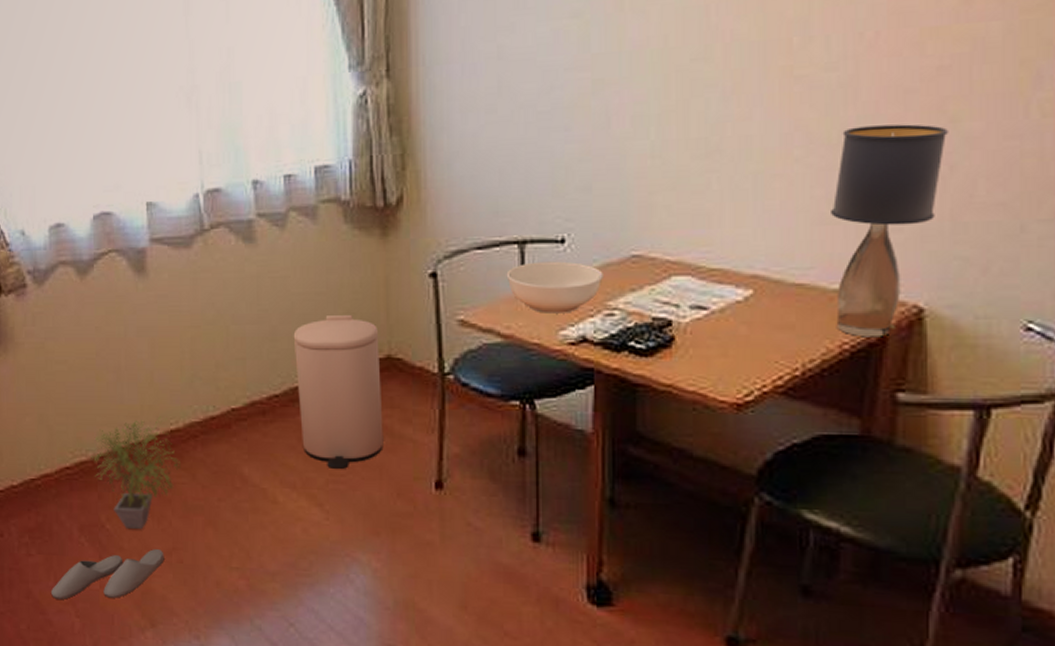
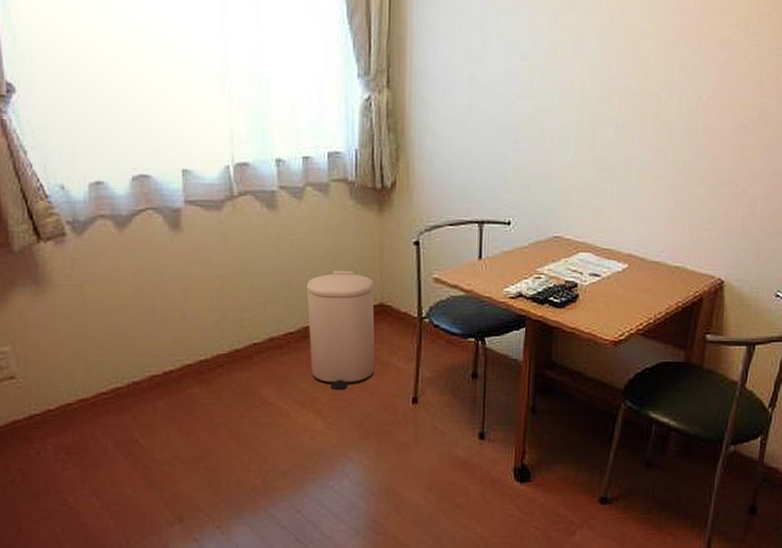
slippers: present [50,549,164,600] -> none [85,458,192,505]
potted plant: present [89,416,180,529] -> none [125,349,208,442]
bowl: present [506,261,603,313] -> none [469,237,535,276]
table lamp: present [831,124,948,338] -> none [675,159,744,299]

